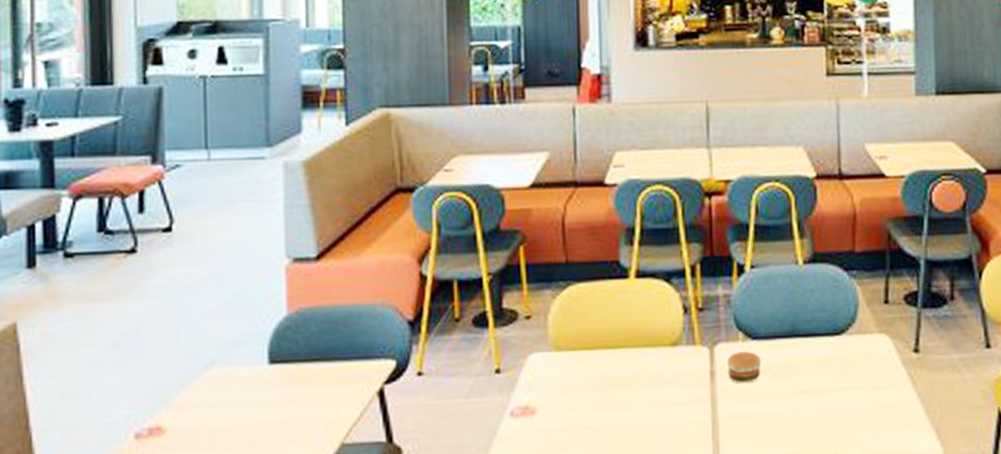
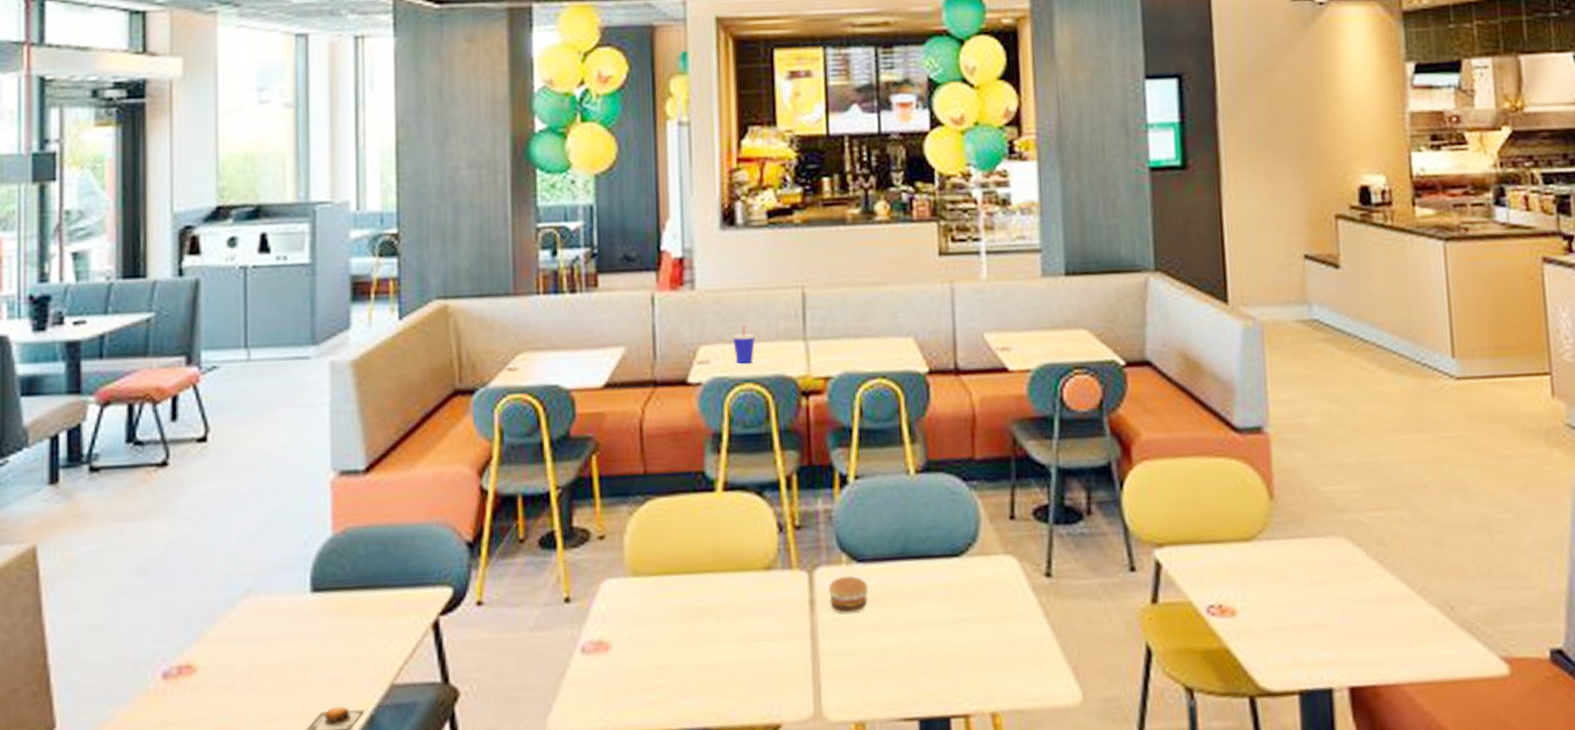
beverage cup: none [645,134,665,168] -> present [733,325,755,363]

